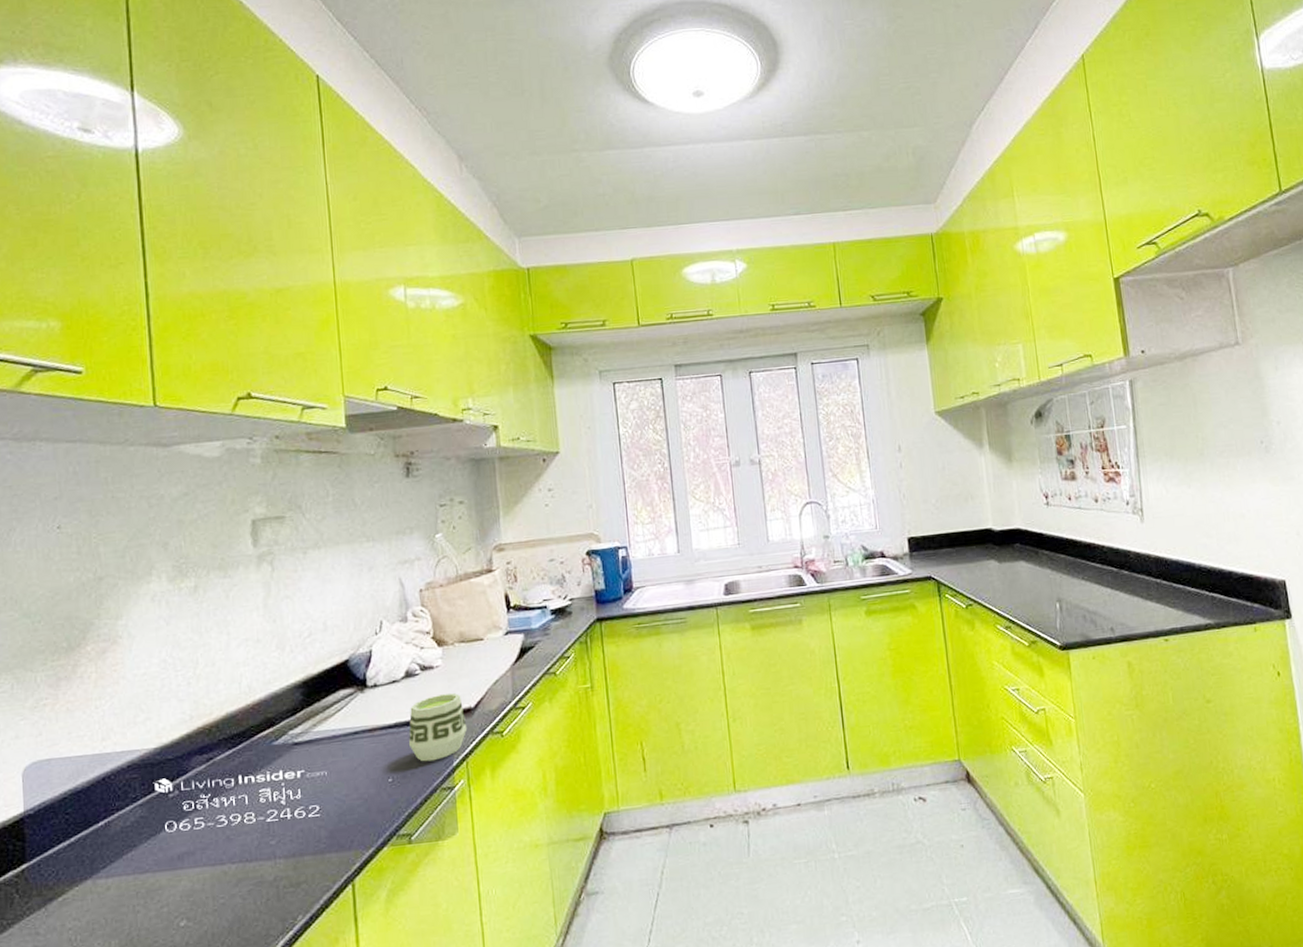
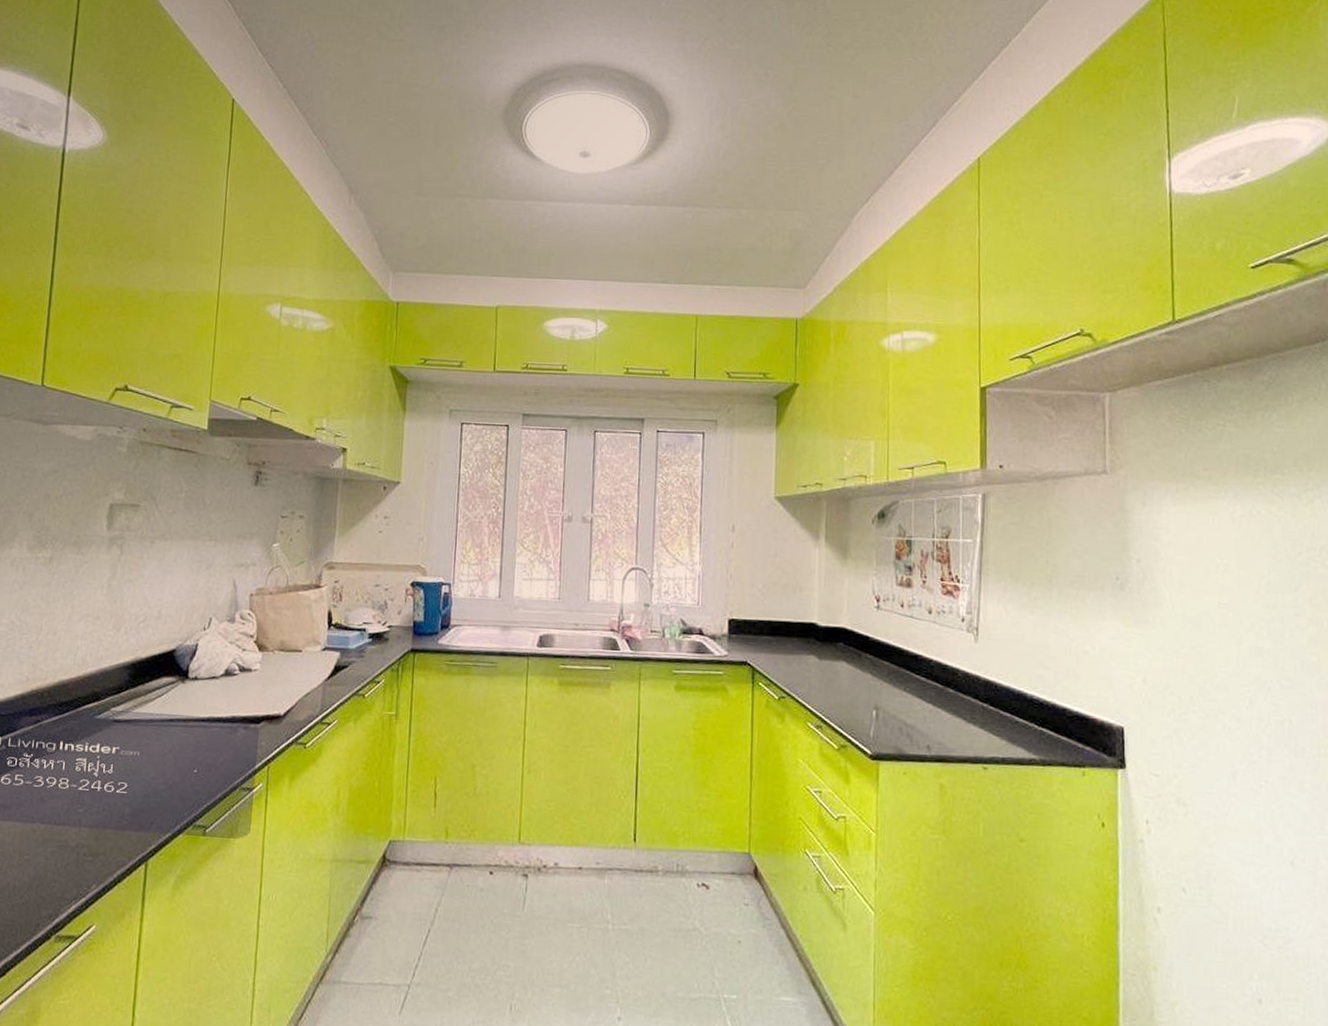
cup: present [408,693,468,762] -> none [217,696,274,760]

